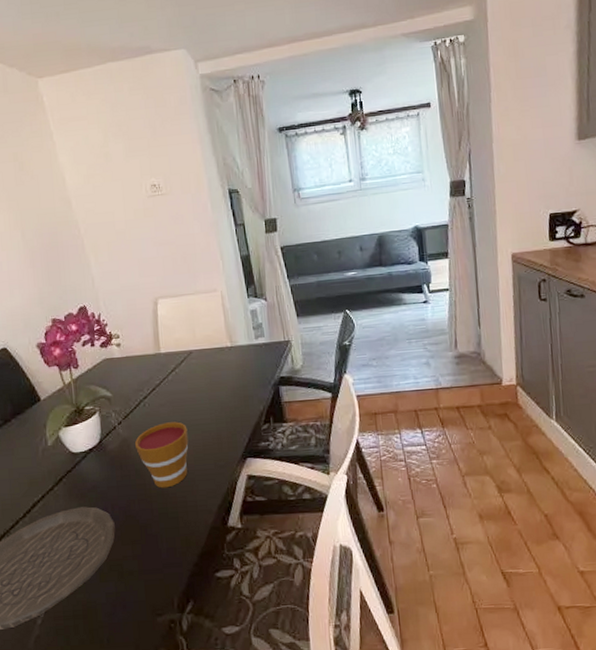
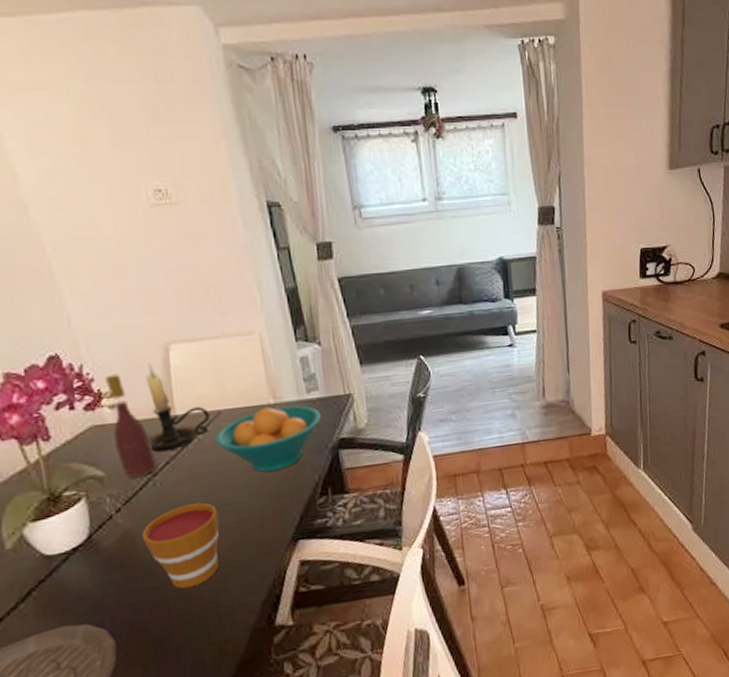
wine bottle: none [115,321,147,399] -> present [105,374,158,478]
candle holder: none [140,313,184,381] -> present [145,362,210,453]
fruit bowl: none [186,349,267,400] -> present [214,405,322,472]

